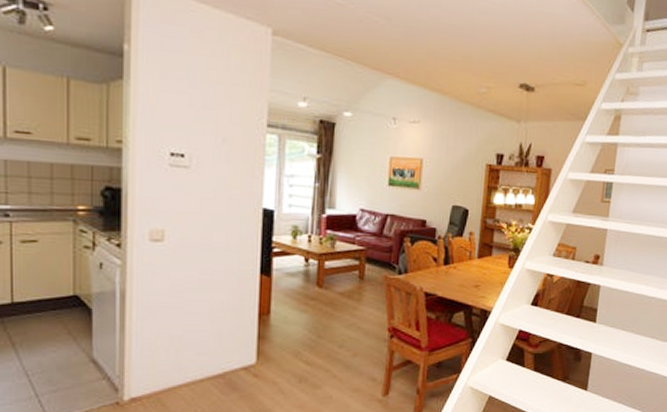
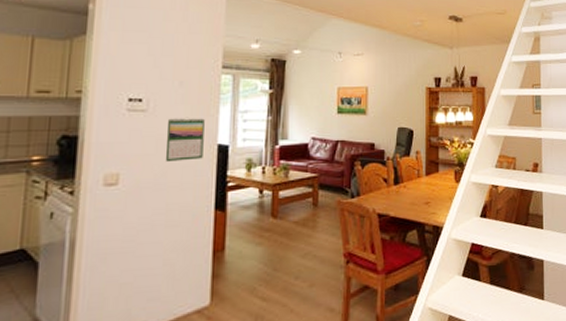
calendar: none [209,177,249,223] -> present [165,118,205,163]

